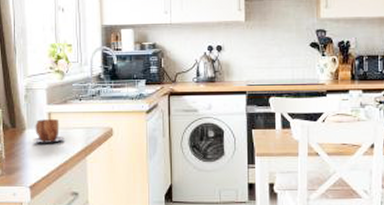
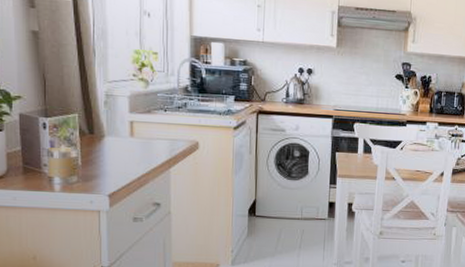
mug: present [33,119,64,143] -> none [113,127,147,153]

